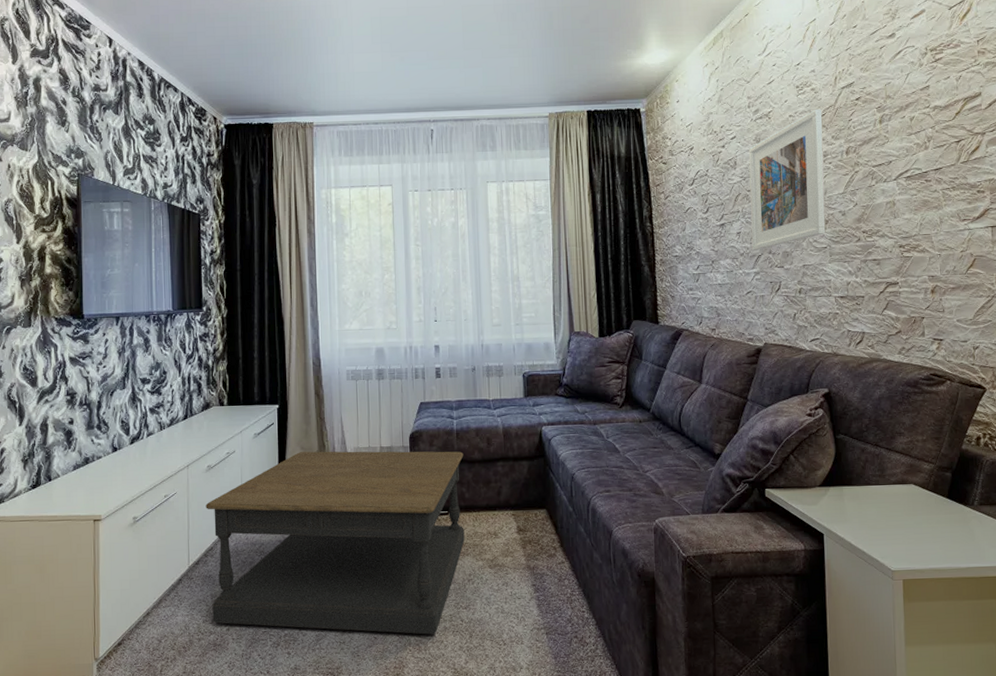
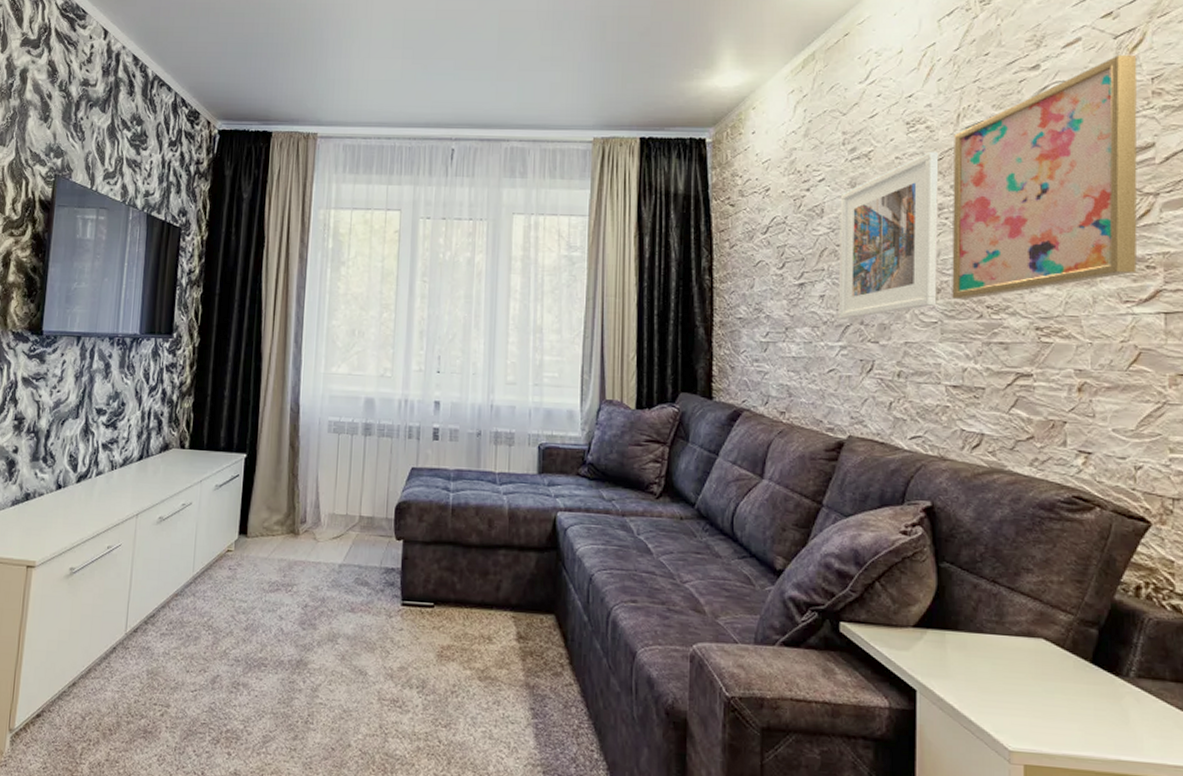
coffee table: present [205,451,465,635] -> none [145,512,459,754]
wall art: none [833,22,971,228] -> present [952,54,1137,300]

